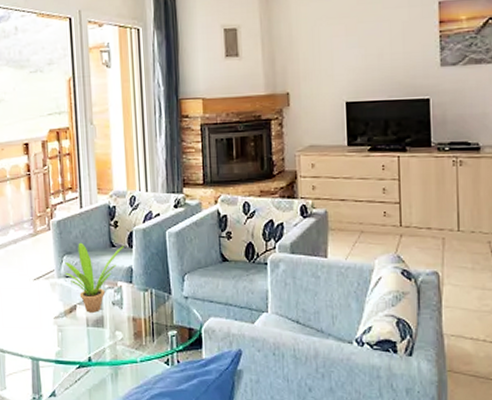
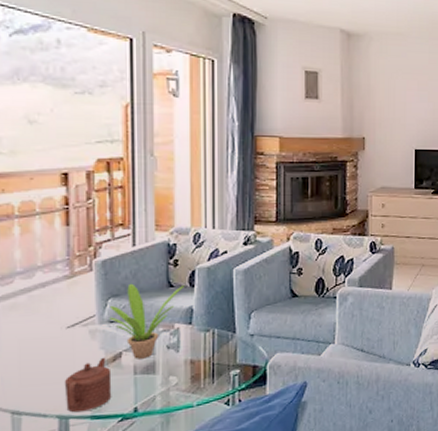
teapot: none [33,308,71,356] -> present [64,357,112,413]

